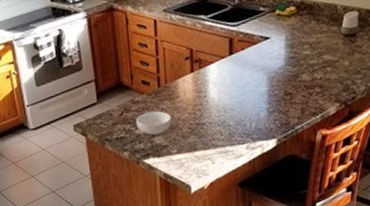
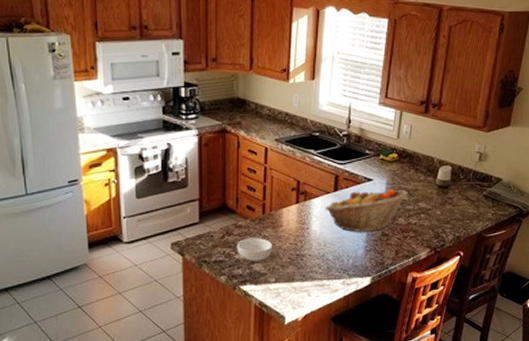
fruit basket: none [221,44,310,95] -> present [324,189,408,232]

